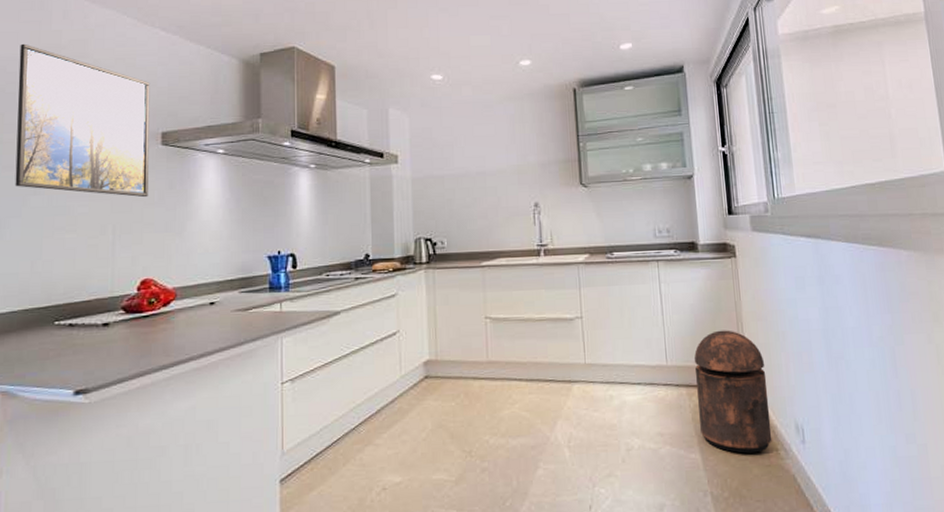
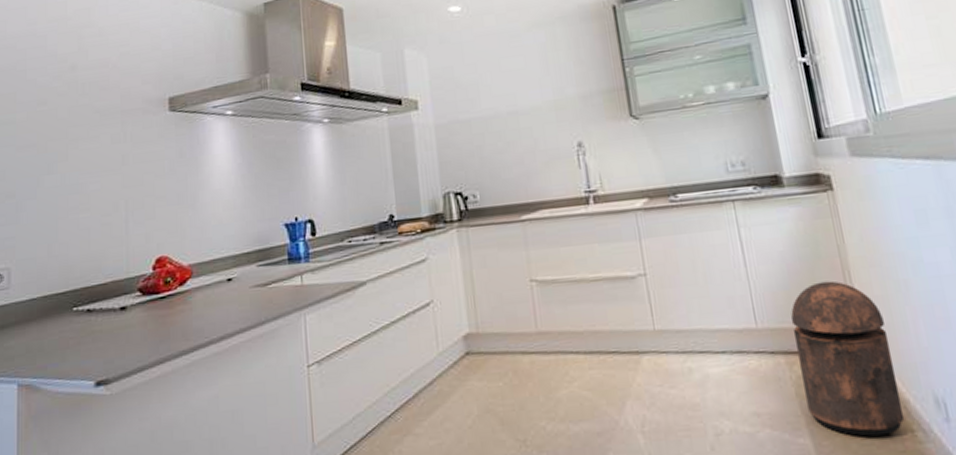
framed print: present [15,43,150,198] -> none [28,18,158,169]

